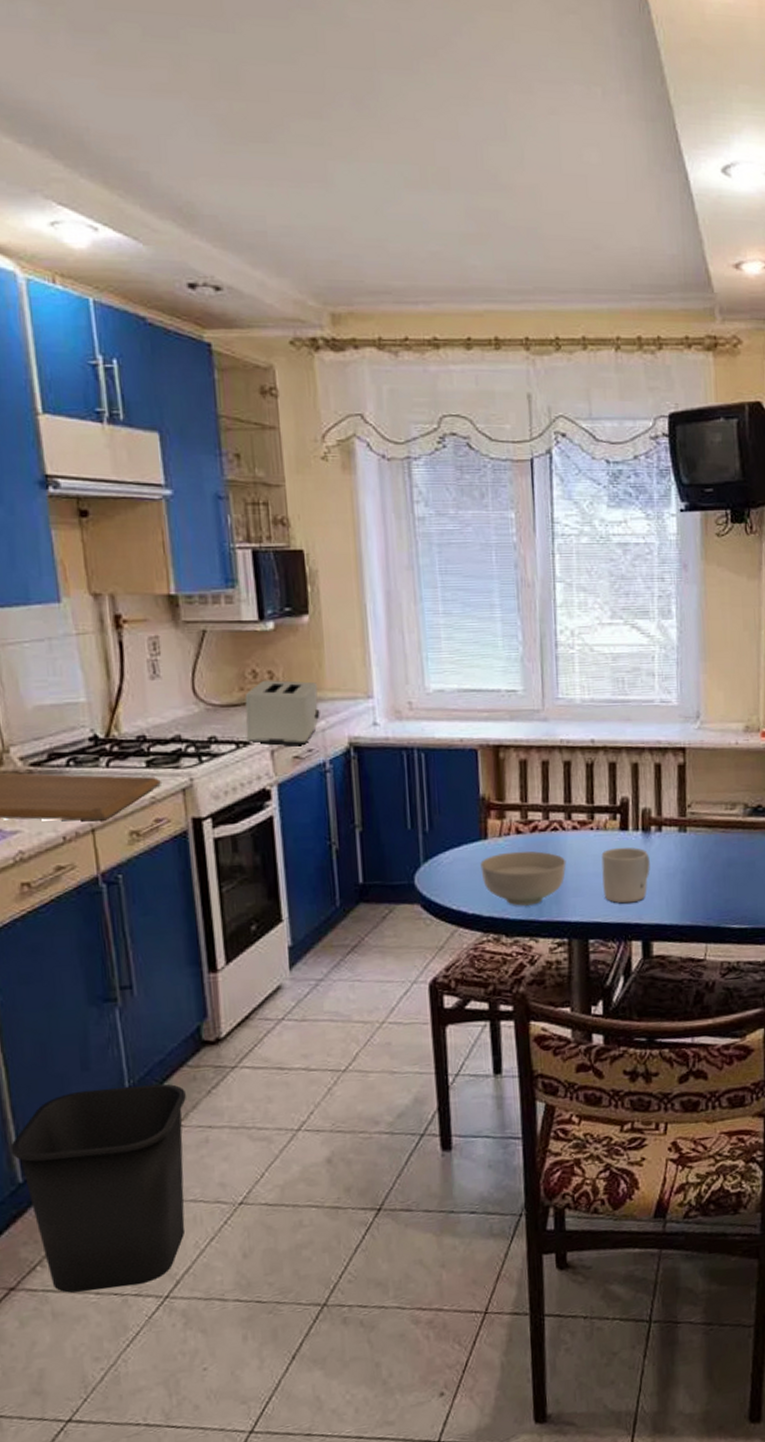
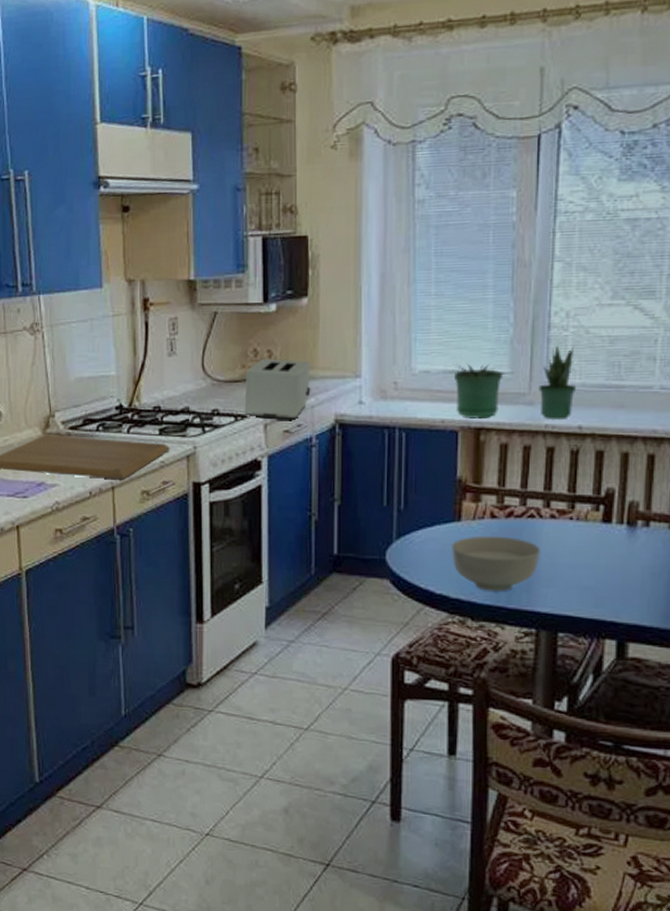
waste bin: present [10,1083,186,1293] -> none [32,712,169,888]
planter: none [467,681,527,737] -> present [453,363,514,419]
planter: none [551,663,587,735] -> present [538,345,577,421]
mug: present [601,847,650,904] -> none [578,540,633,600]

